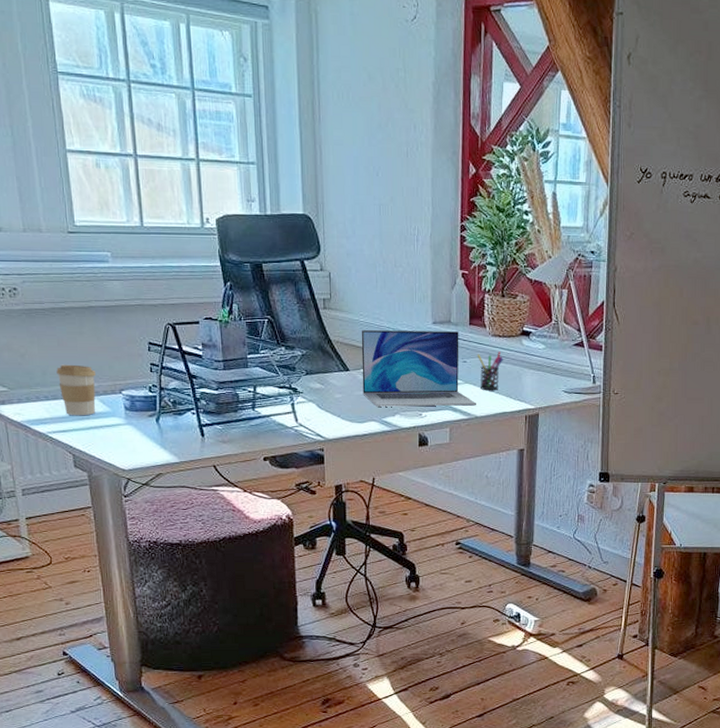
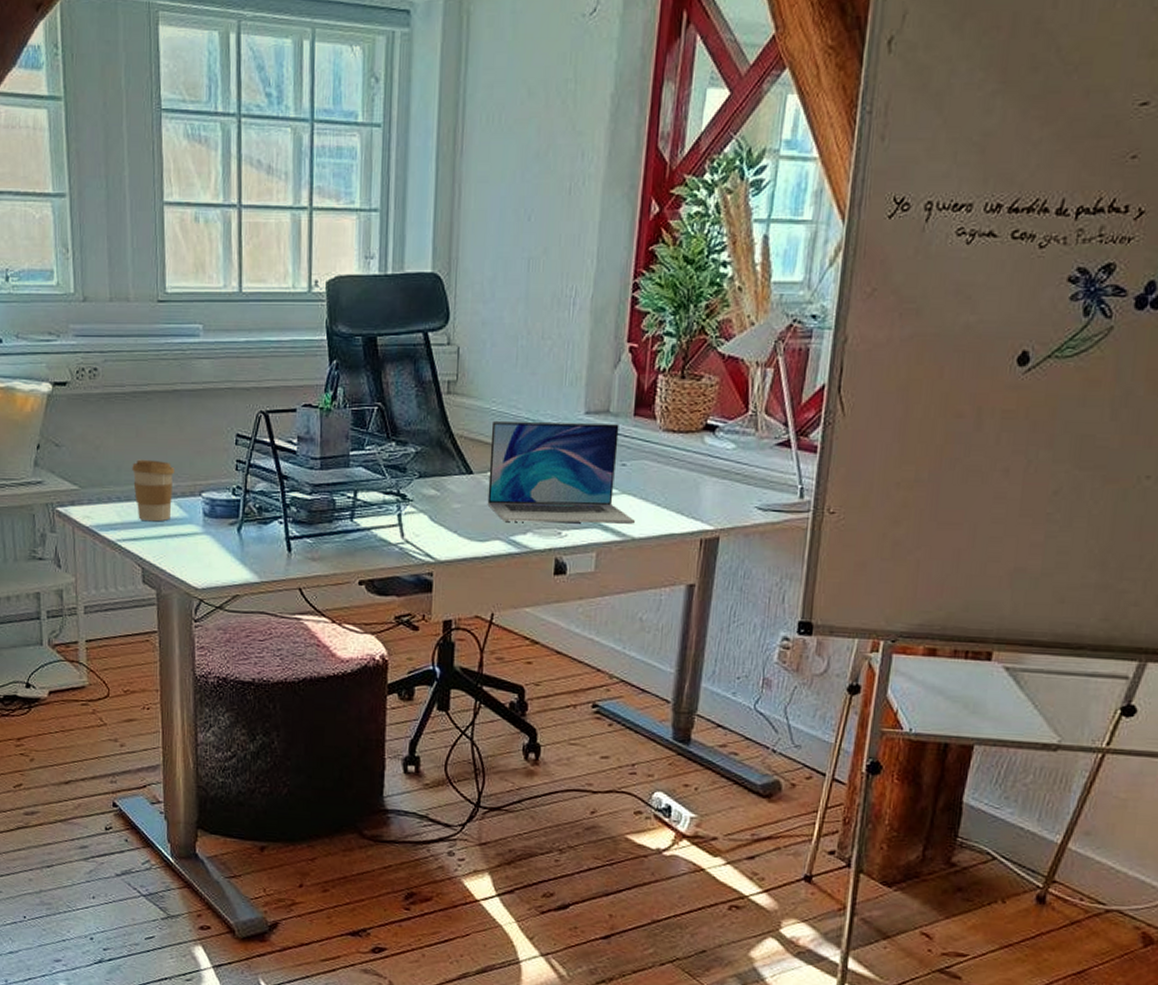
pen holder: present [477,352,503,391] -> none [640,452,676,505]

